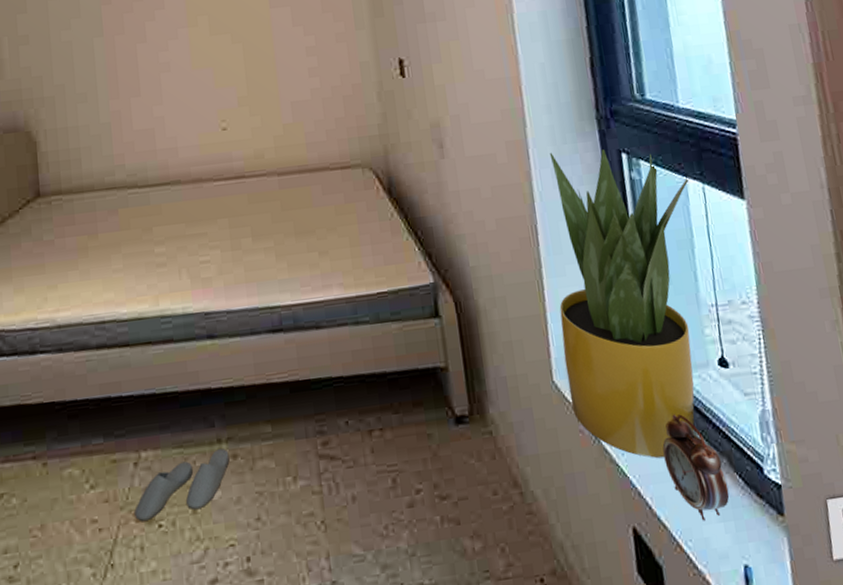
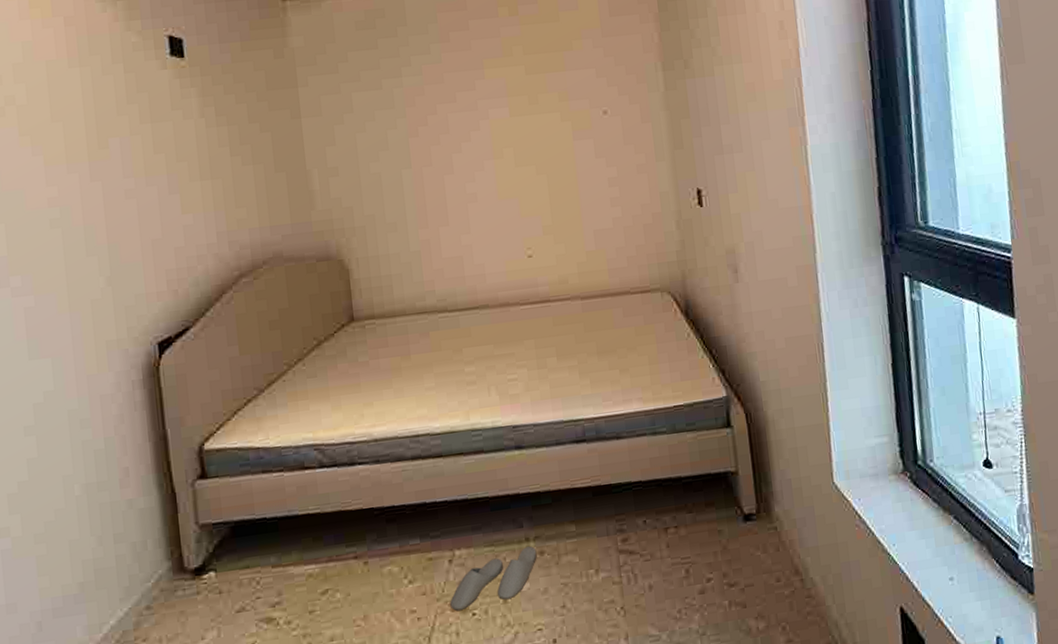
planter: present [549,149,695,458] -> none [837,273,967,548]
alarm clock: present [662,414,730,521] -> none [929,509,987,600]

